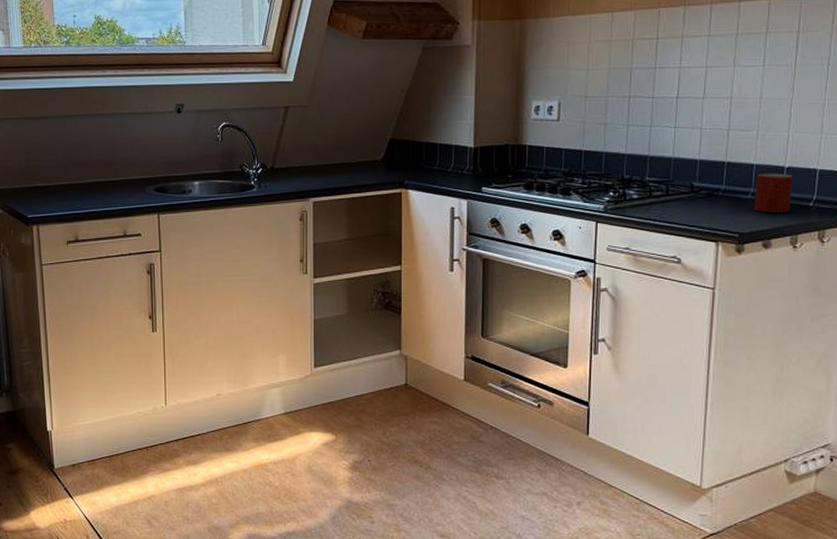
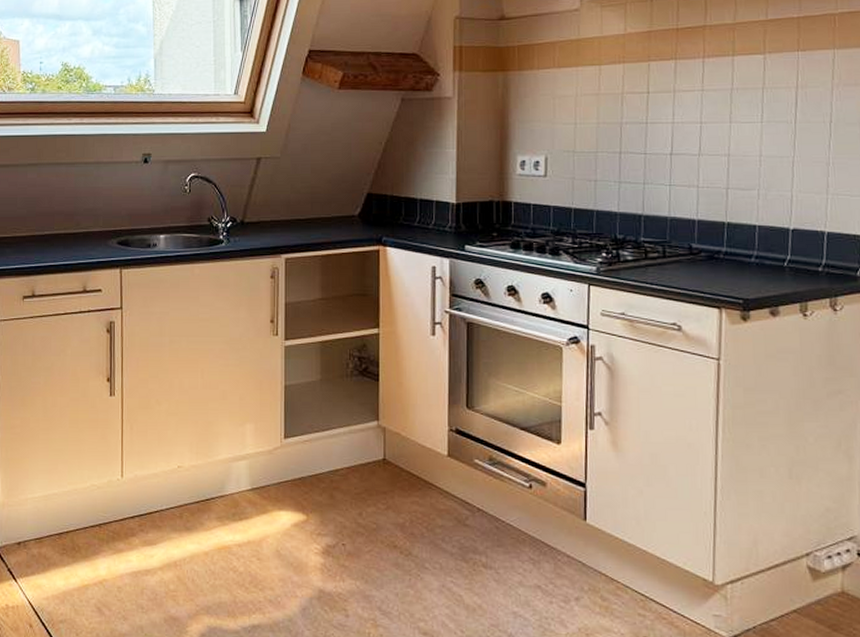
mug: present [754,173,793,213] -> none [758,235,800,278]

